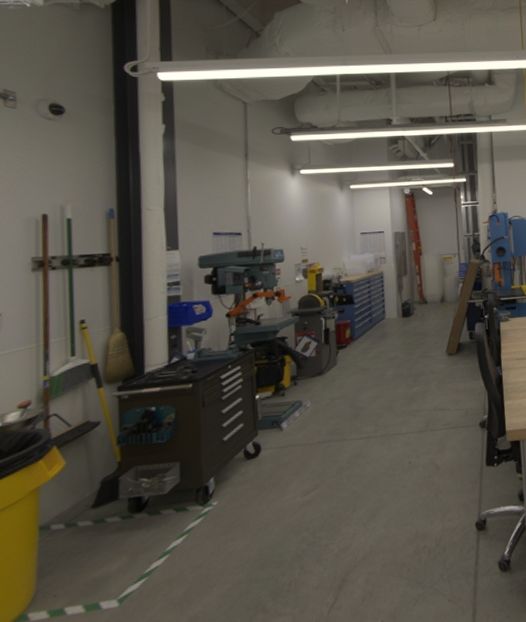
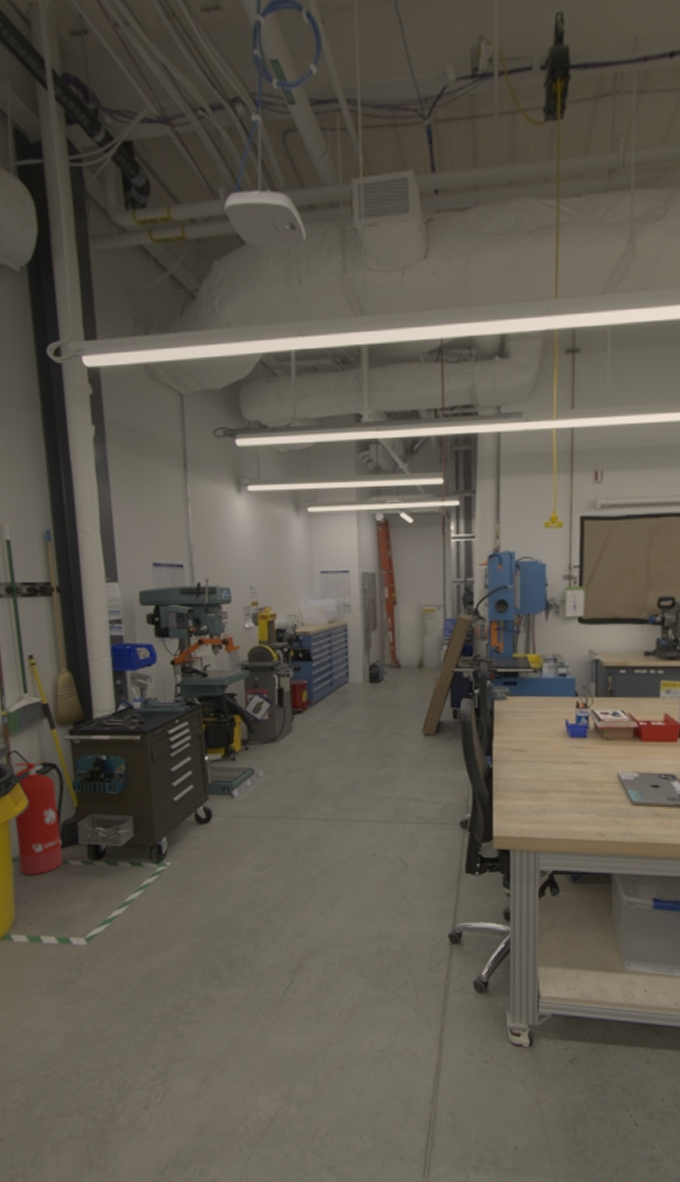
fire extinguisher: none [45,420,108,543] -> present [15,762,65,876]

